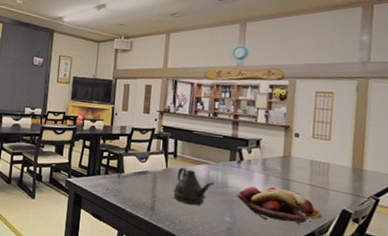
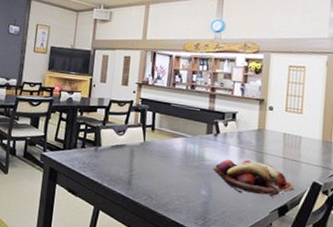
teapot: present [173,167,215,206] -> none [150,140,192,180]

